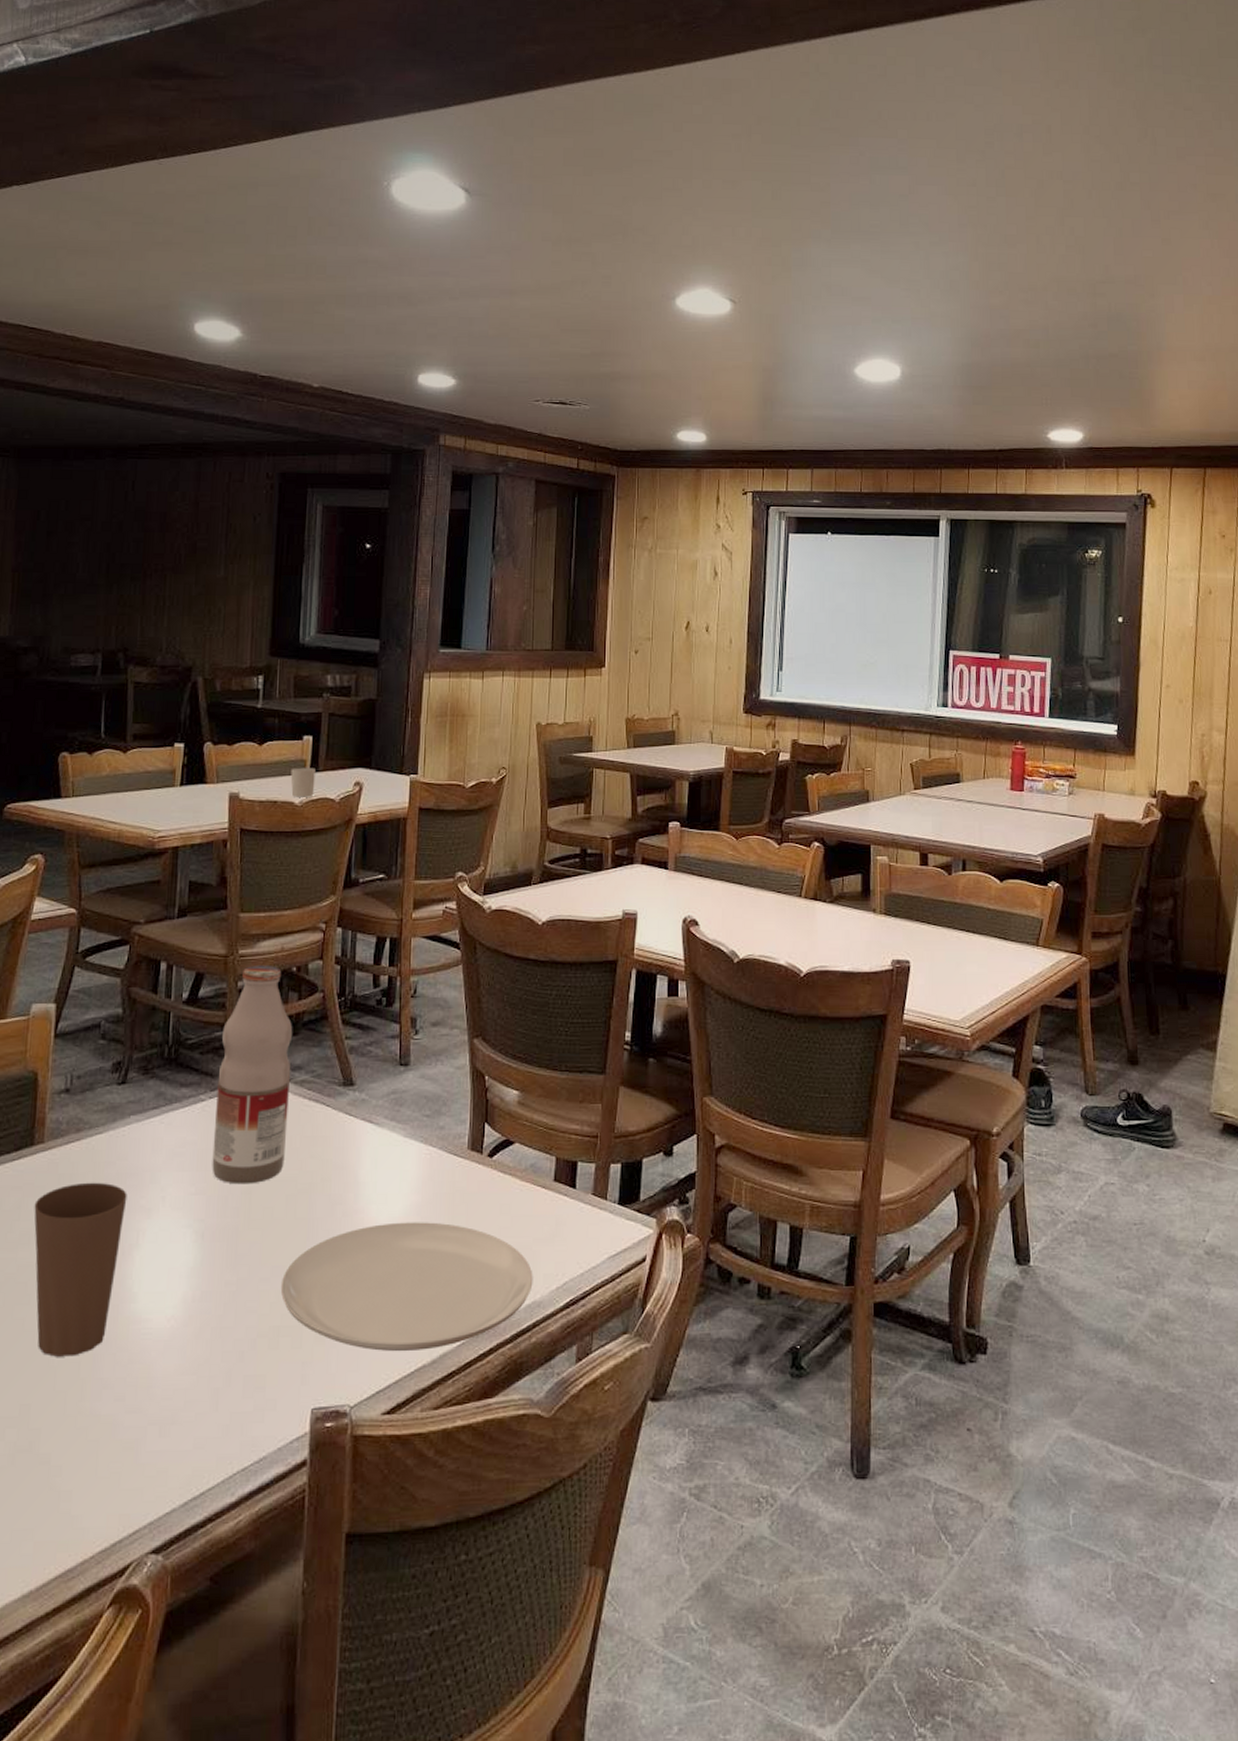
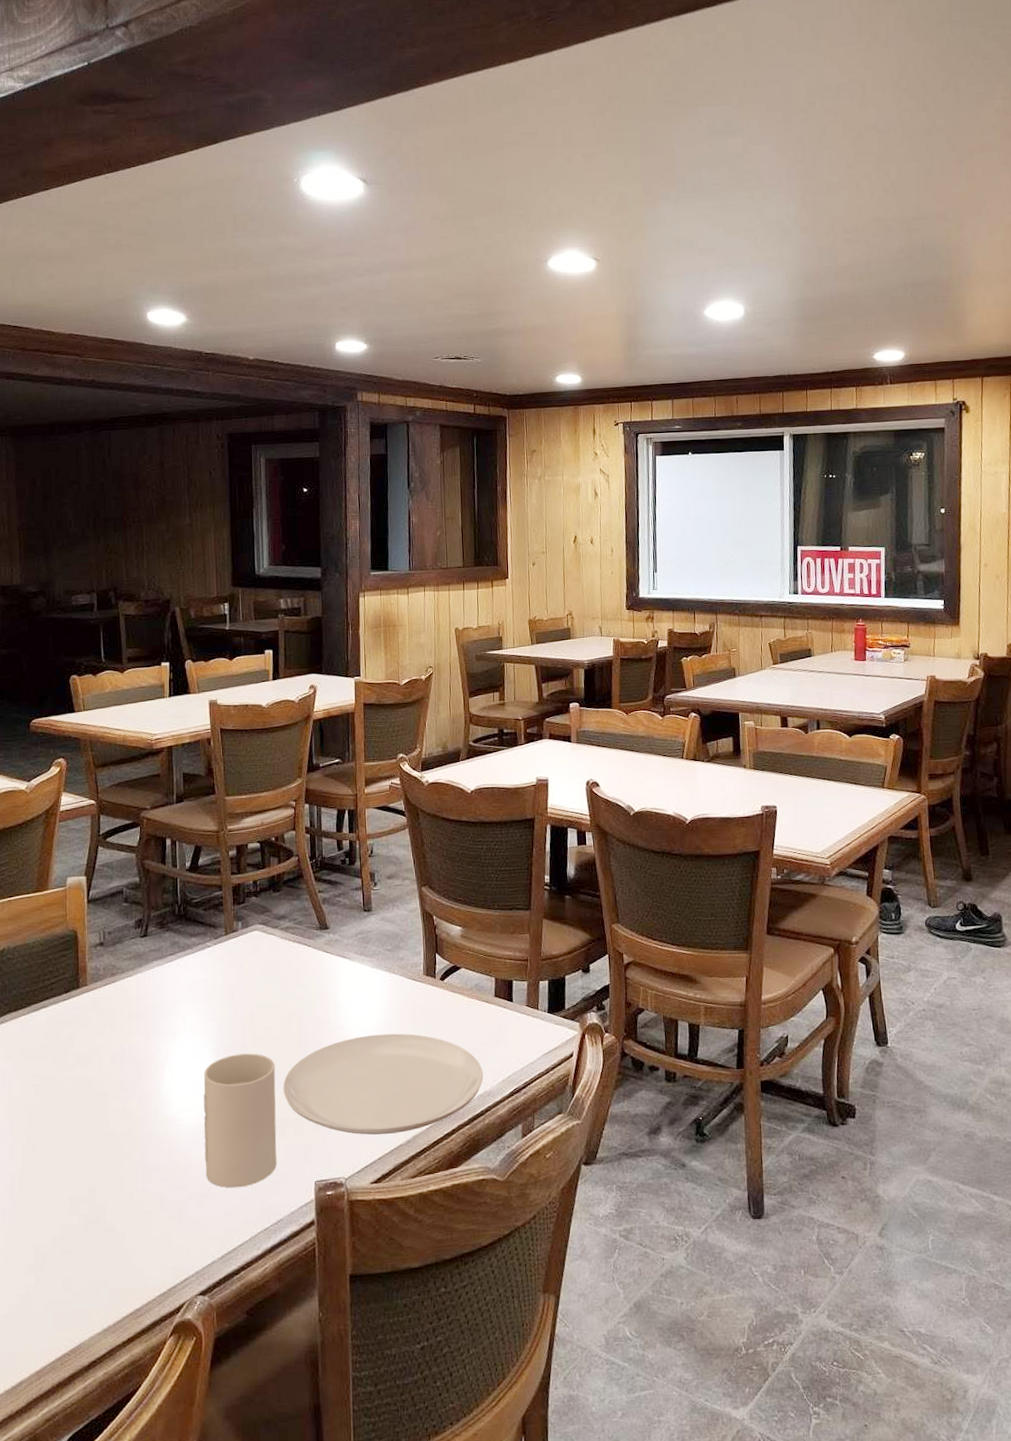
cup: present [34,1182,127,1357] -> none [84,1014,156,1150]
cup: none [173,1239,273,1414] -> present [203,1053,277,1188]
beverage bottle: present [212,966,293,1185] -> none [219,837,278,1011]
cup: present [290,767,315,797] -> none [257,676,278,701]

